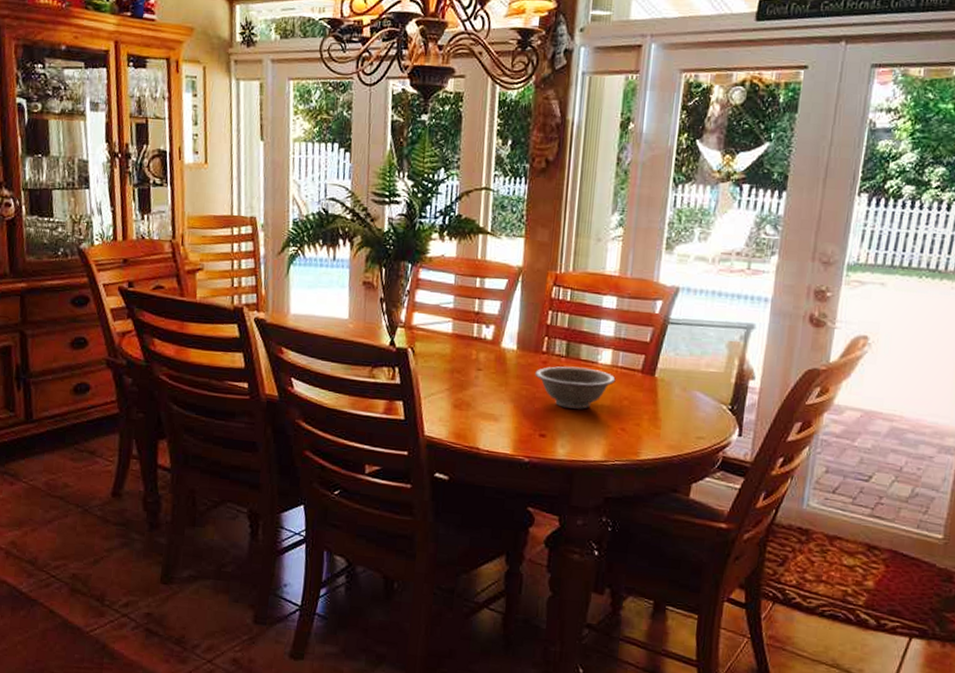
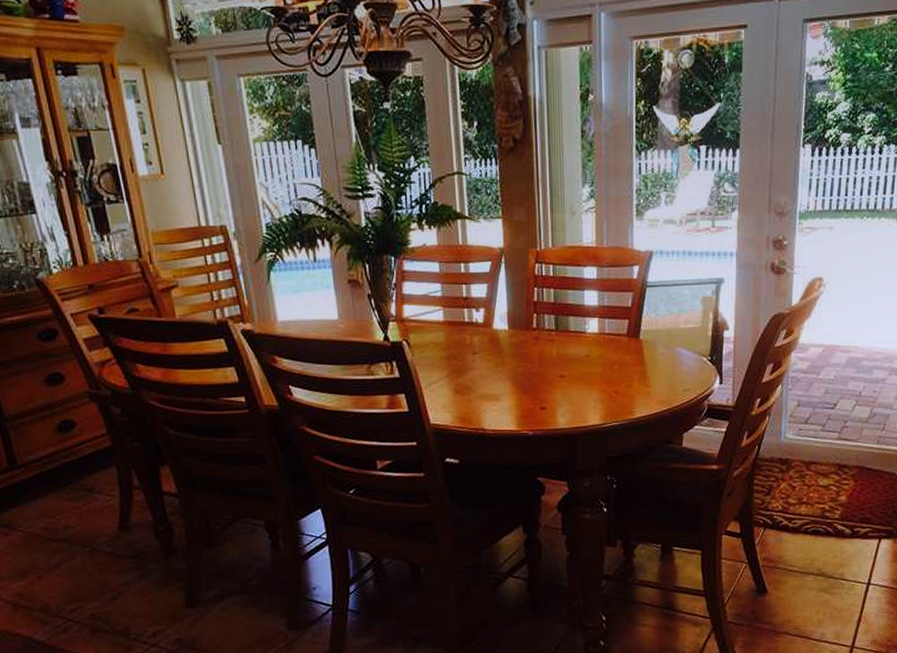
decorative bowl: present [535,366,616,409] -> none [529,338,604,379]

